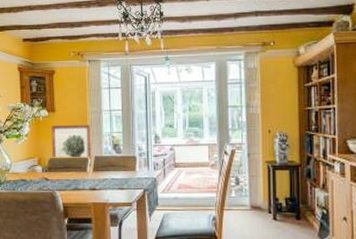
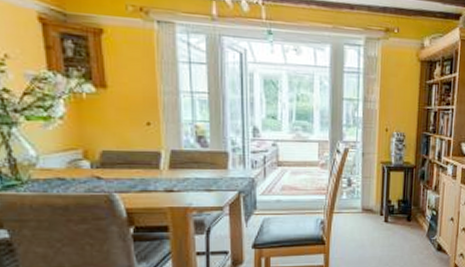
wall art: present [51,124,93,166] -> none [102,106,168,163]

